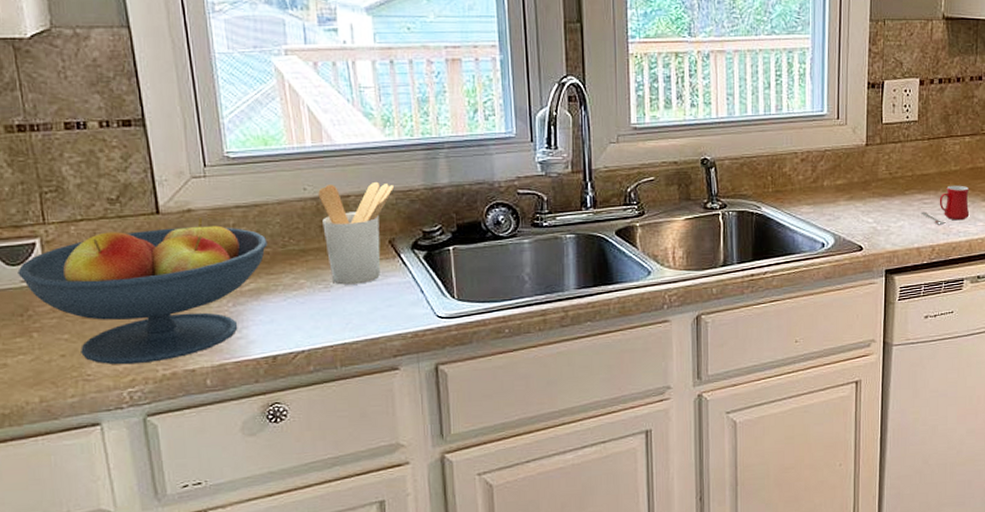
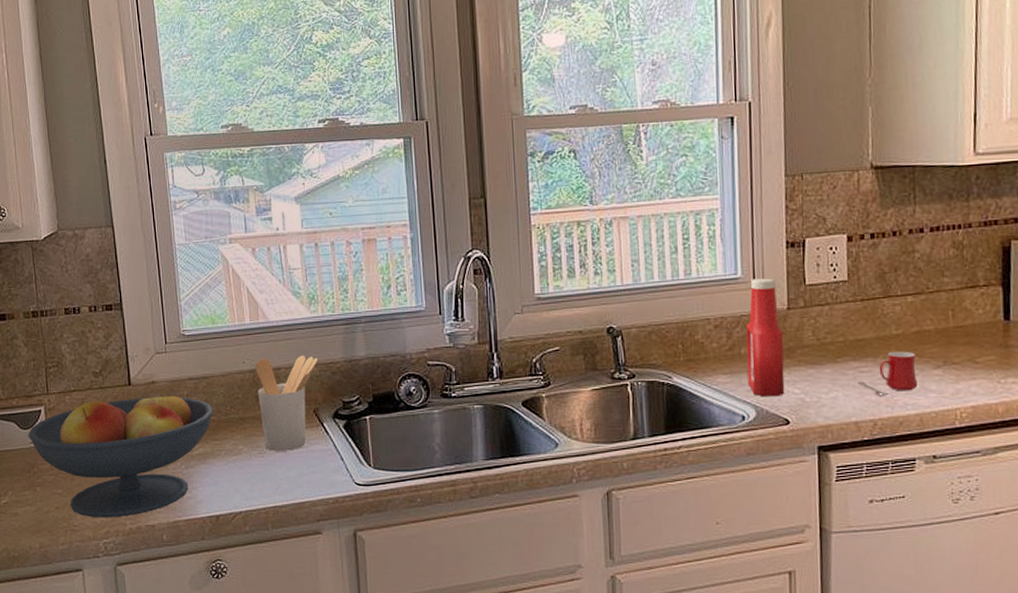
ketchup bottle: none [828,116,861,226] -> present [746,278,785,397]

